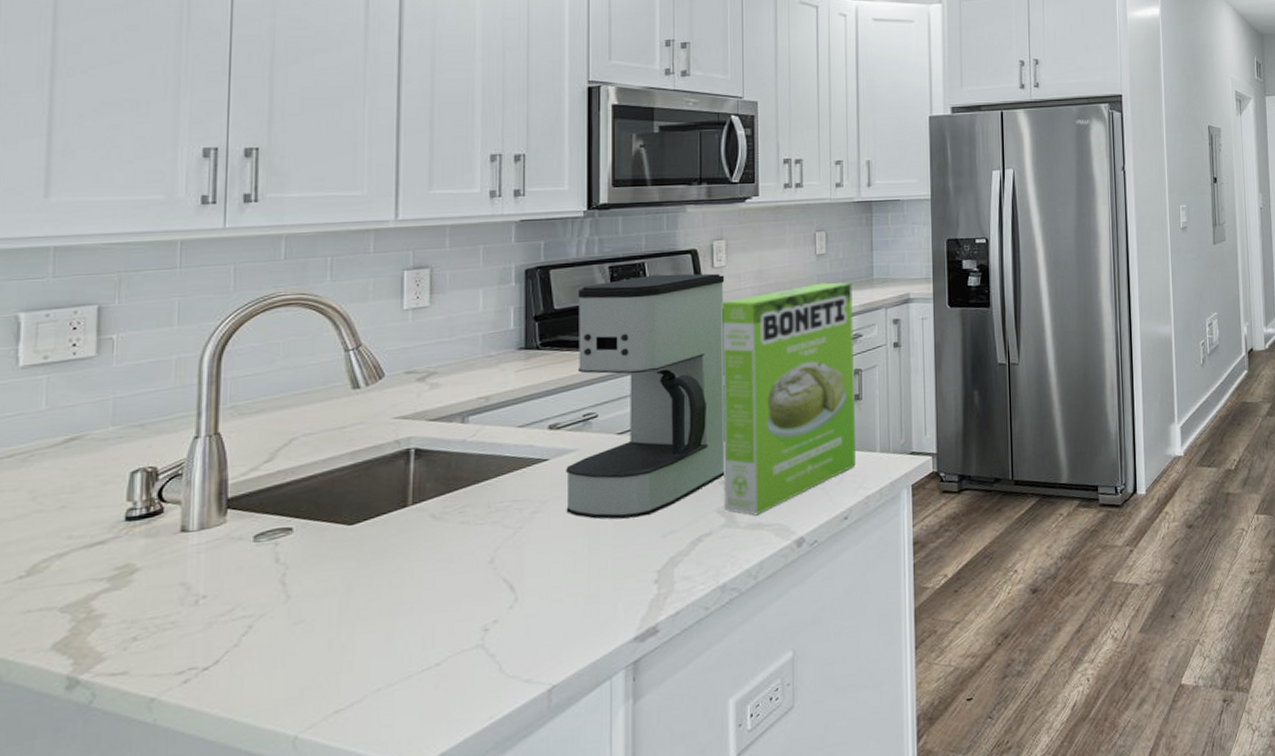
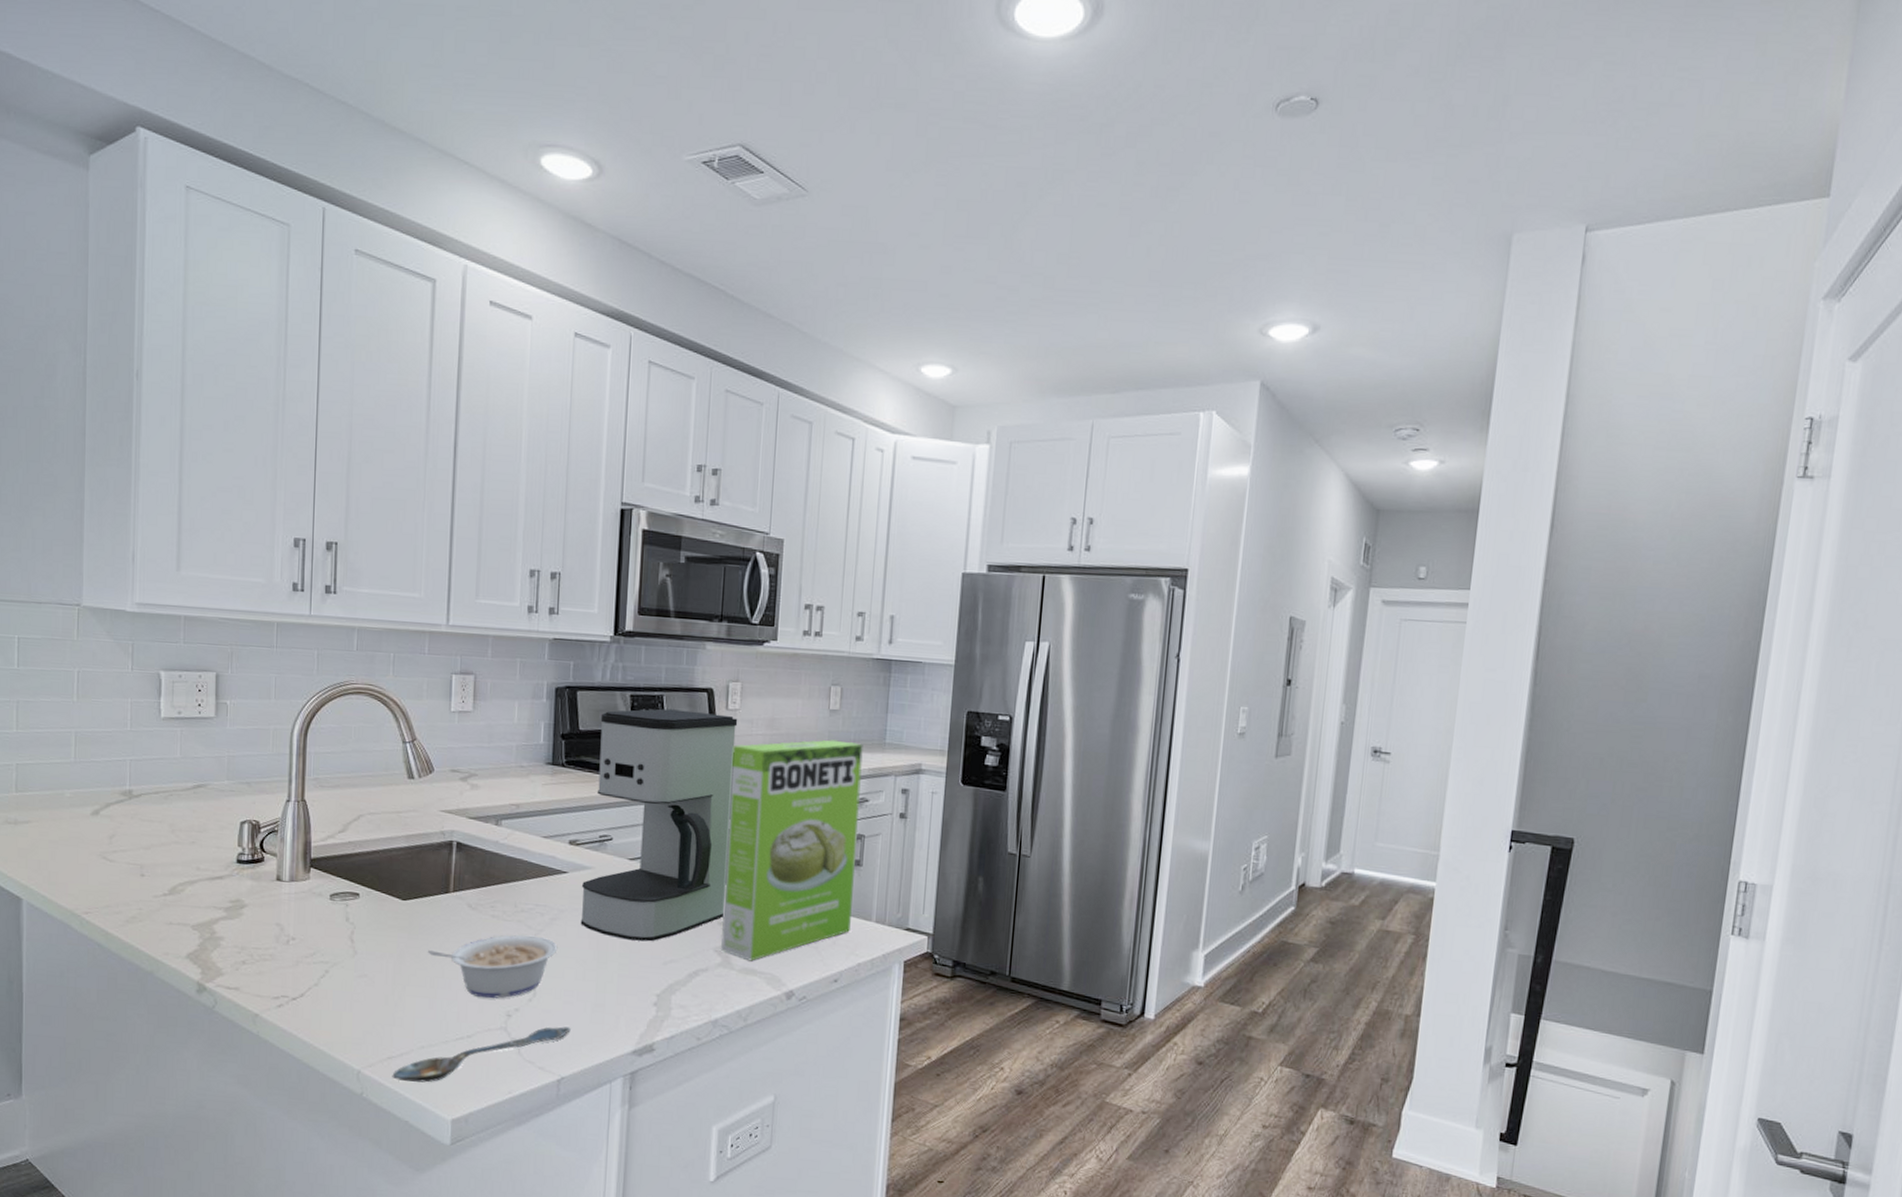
spoon: none [339,627,561,736] -> present [392,1026,571,1083]
legume: none [383,534,541,617] -> present [428,935,558,999]

